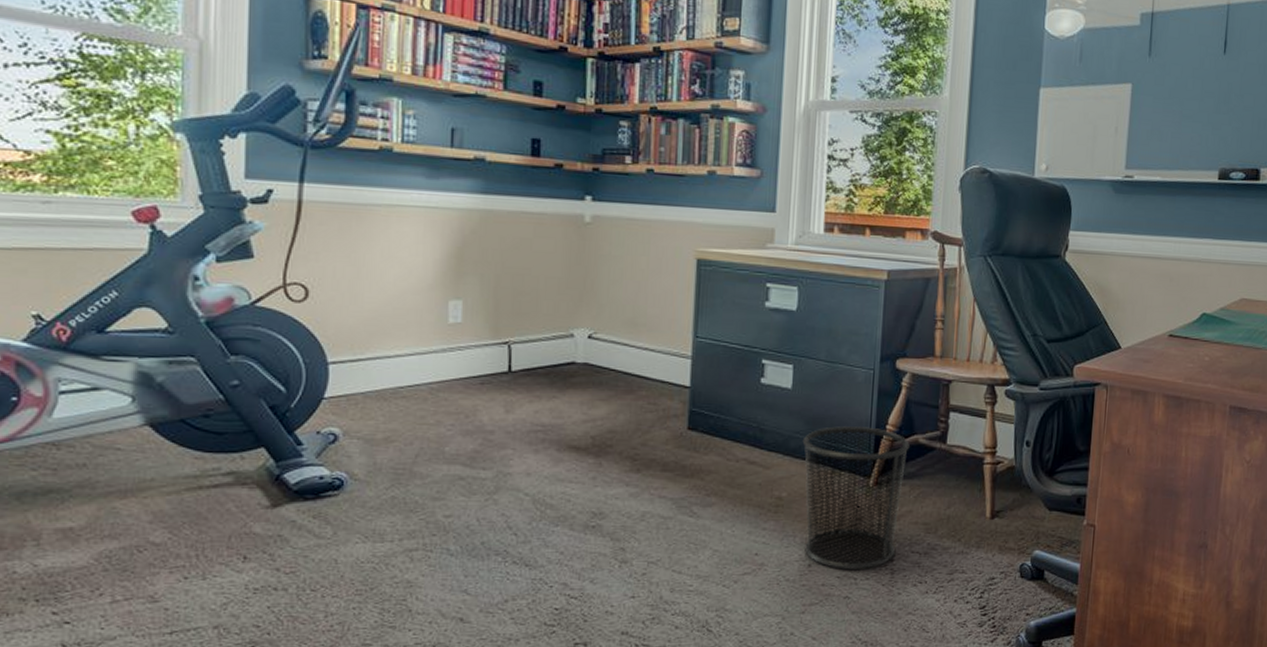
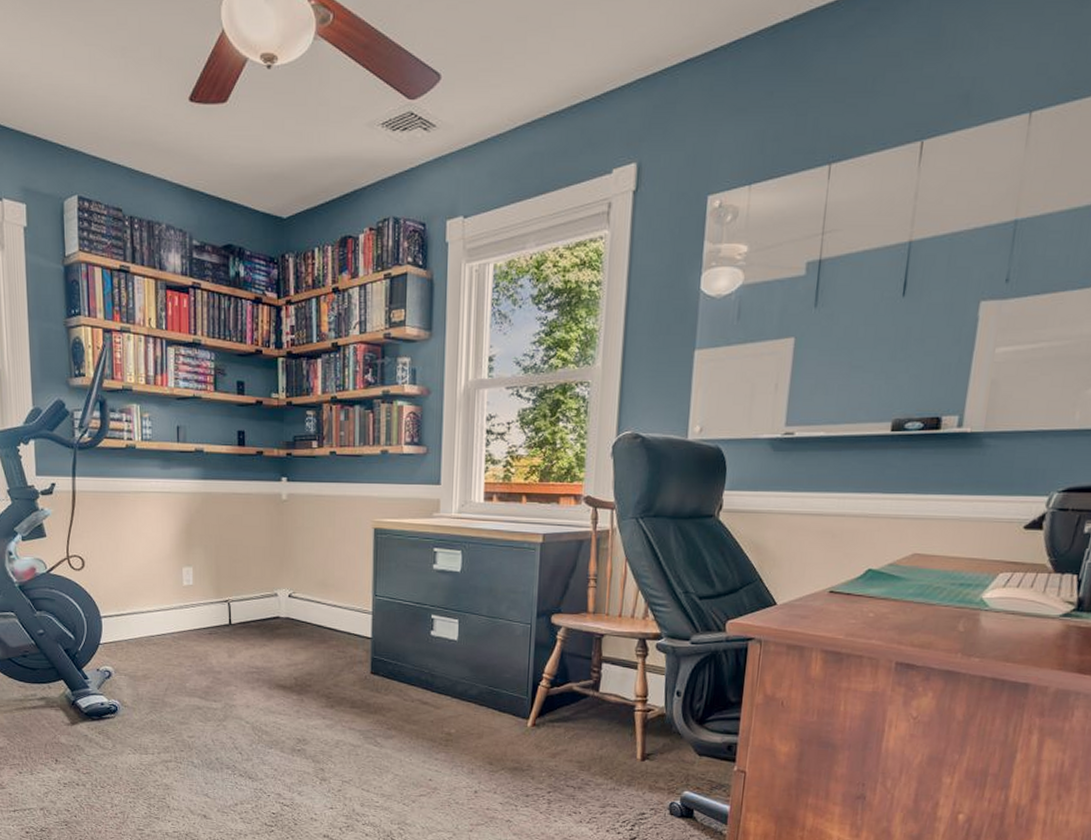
waste bin: present [802,426,910,570] -> none [468,674,565,798]

